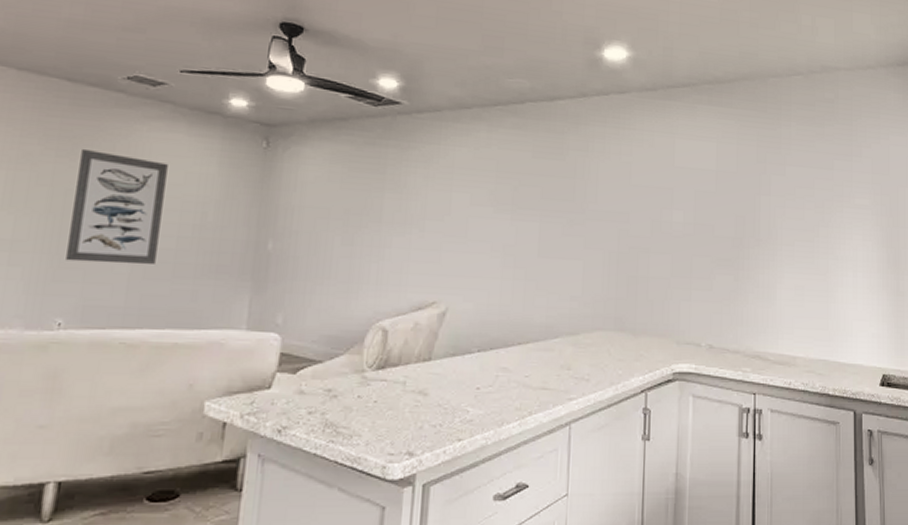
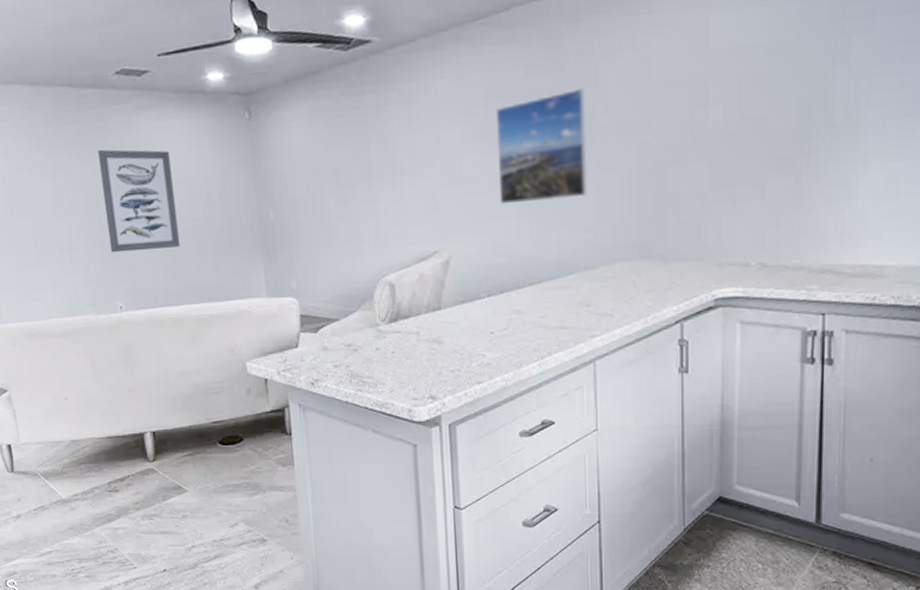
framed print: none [499,177,579,269] -> present [495,89,588,205]

